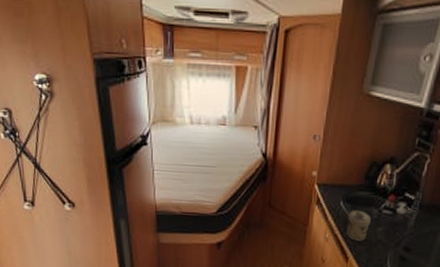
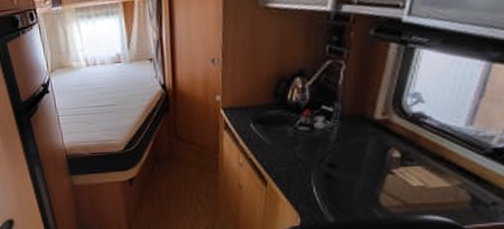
jar: present [346,209,371,241] -> none [260,130,286,163]

